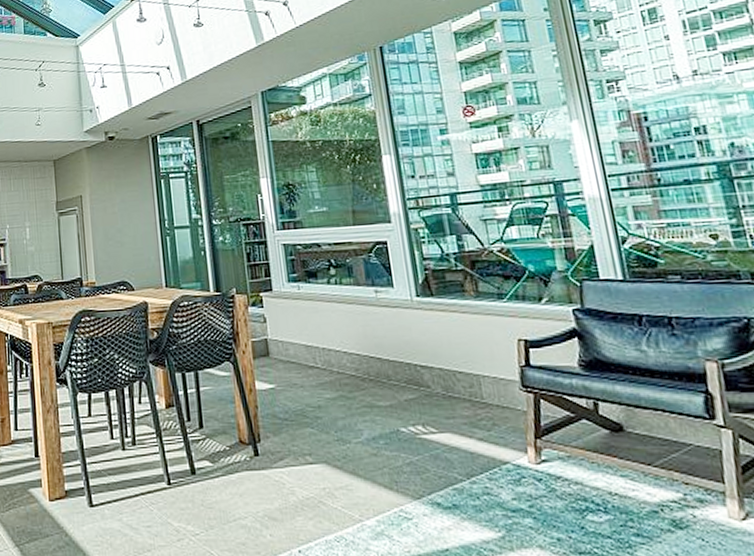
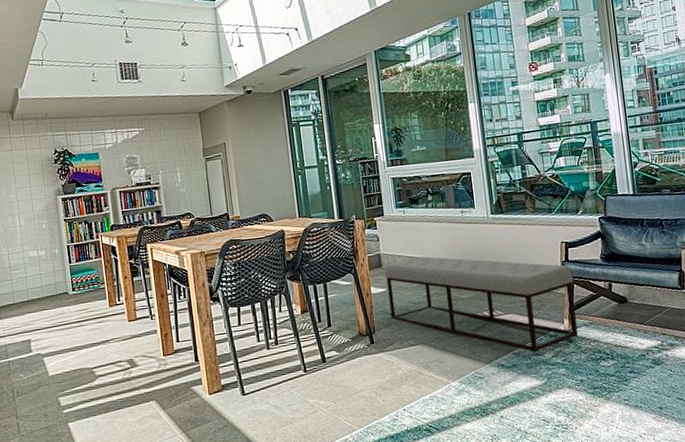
bench: none [273,346,550,492] -> present [384,256,578,353]

